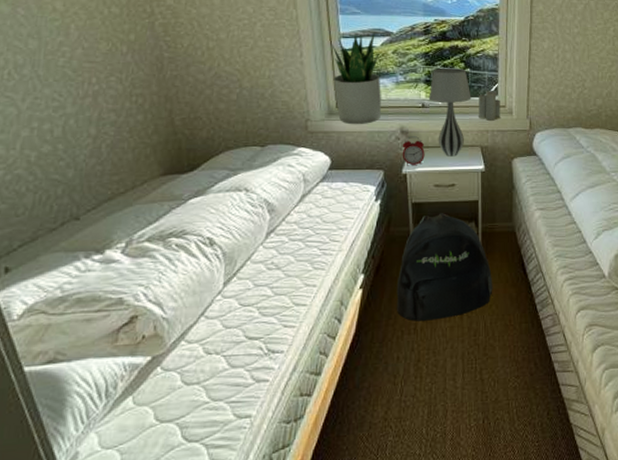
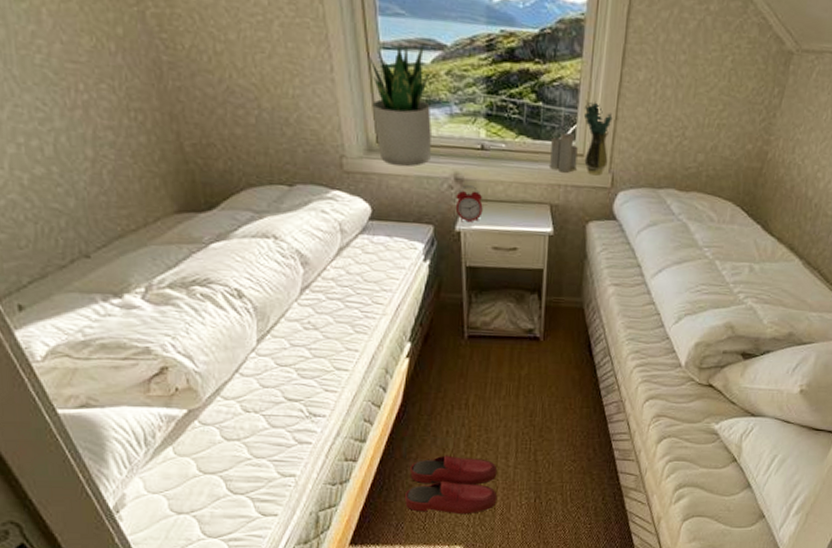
slippers: none [358,381,447,445] -> present [405,455,498,515]
backpack: present [396,213,493,321] -> none [446,280,555,397]
table lamp: present [428,68,472,157] -> none [489,98,543,215]
vase: none [503,64,526,121] -> present [584,99,613,176]

